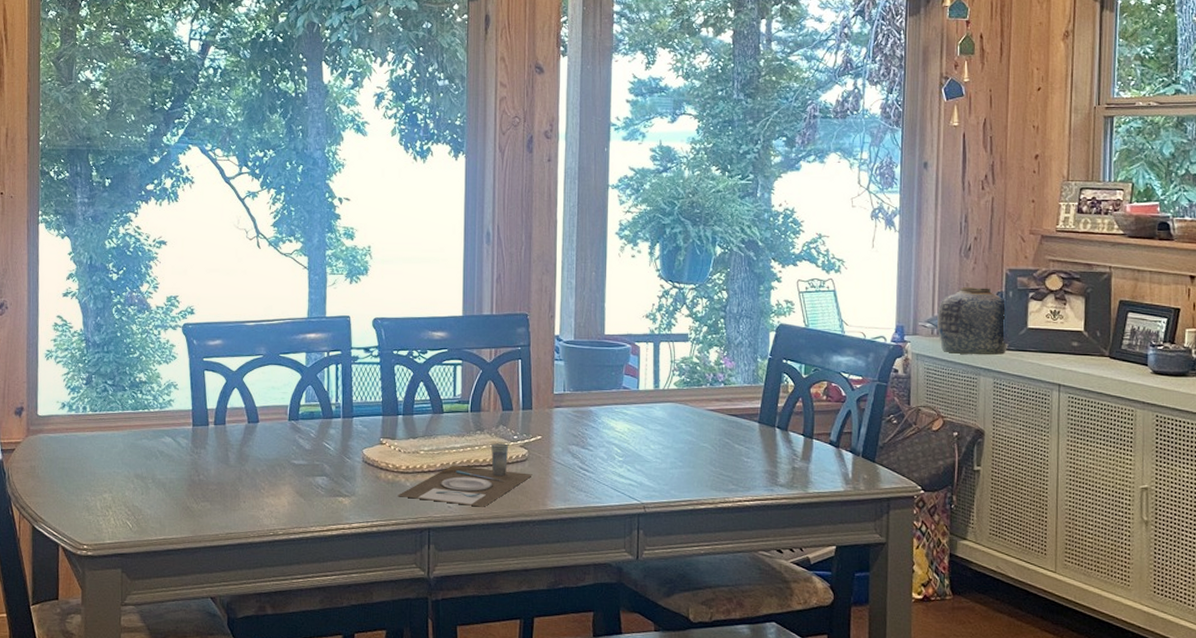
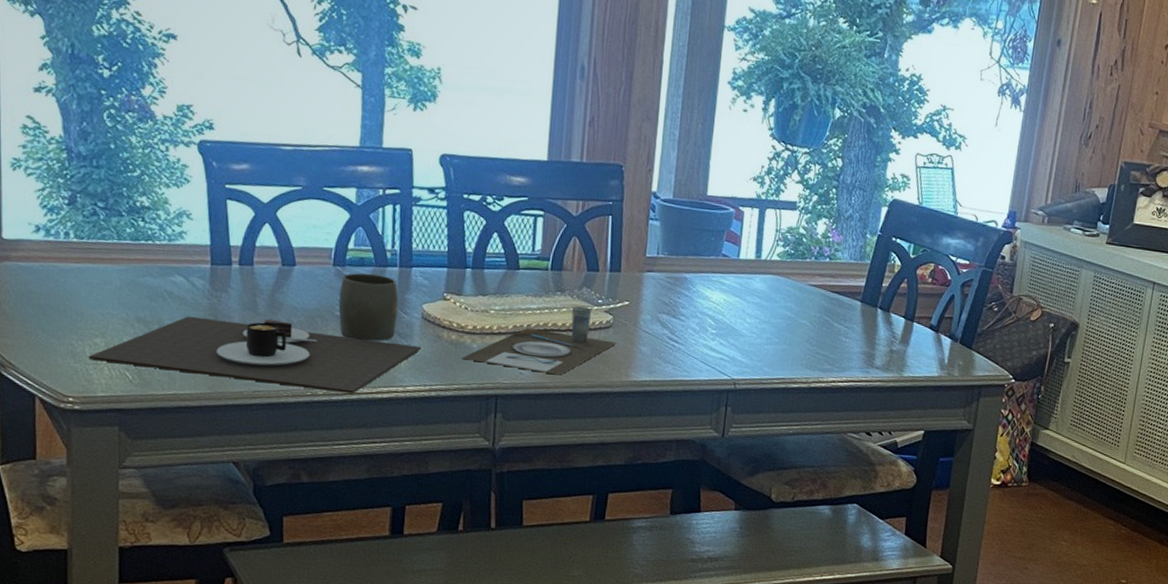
place setting: none [99,469,364,532] -> present [89,316,422,394]
mug: none [293,425,343,484] -> present [338,273,399,341]
decorative jar: present [937,286,1010,356] -> none [1048,175,1118,249]

